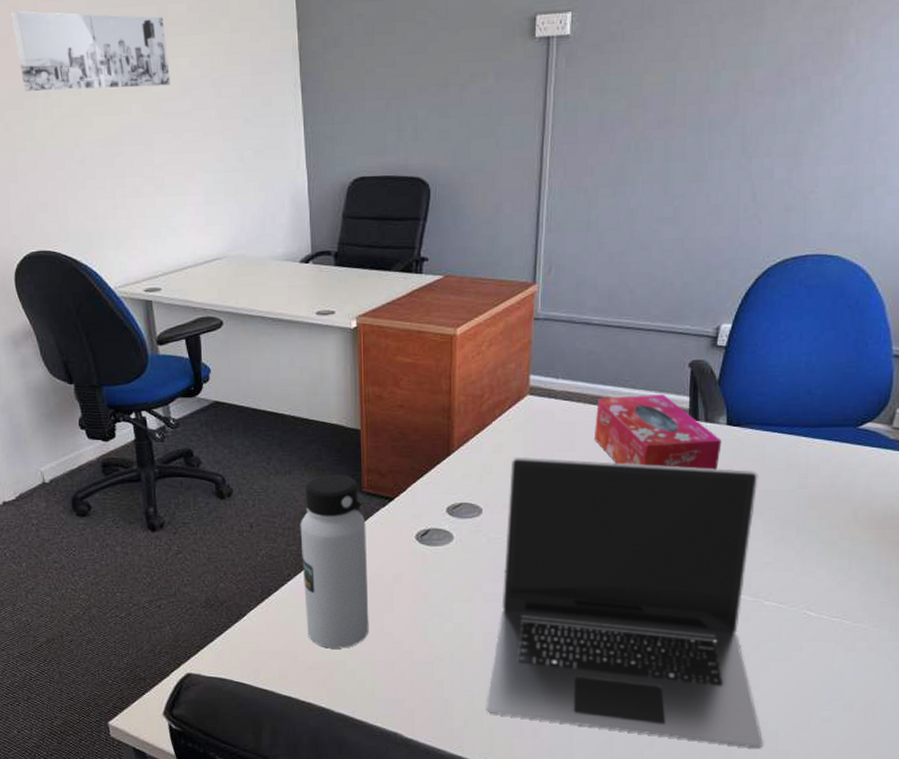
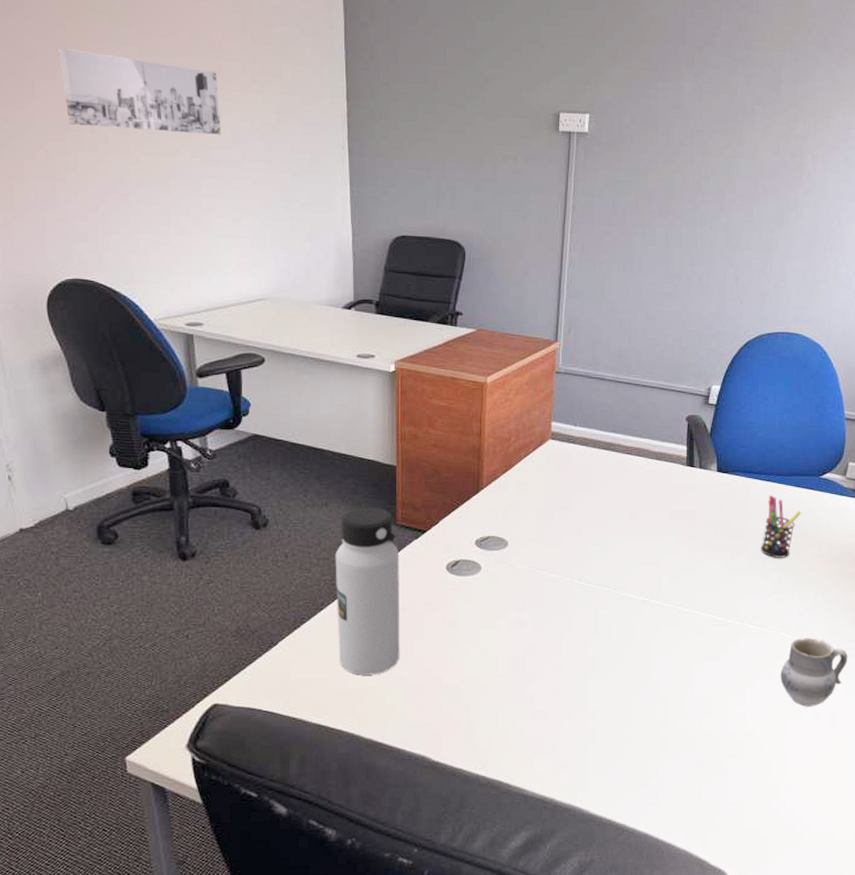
laptop: present [486,457,764,748] -> none [509,495,750,757]
tissue box: present [595,394,722,470] -> none [607,443,713,510]
pen holder: none [780,450,833,524] -> present [761,495,802,558]
cup: none [802,615,890,695] -> present [780,637,848,707]

